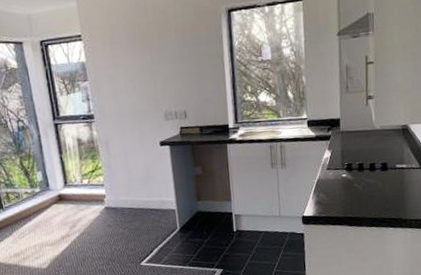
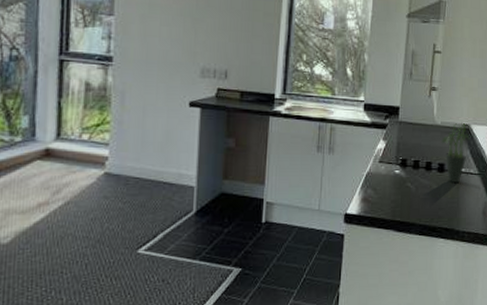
potted plant: none [382,123,409,179] -> present [441,122,470,184]

